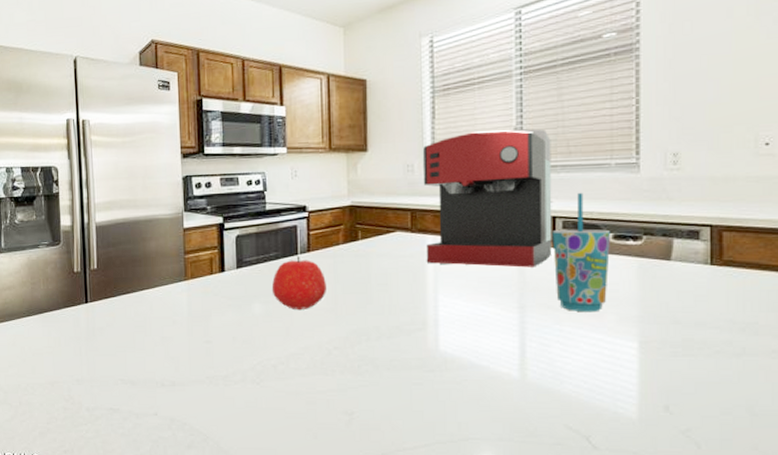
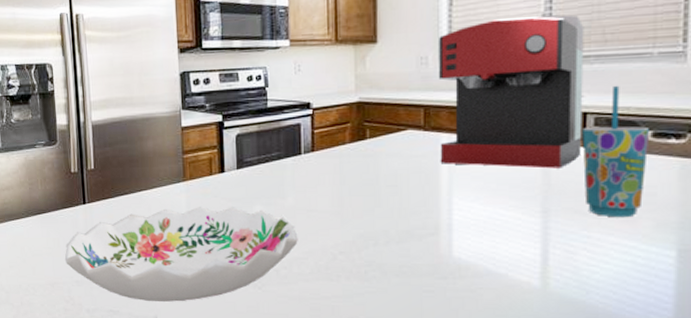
decorative bowl: none [65,305,295,400] -> present [64,207,298,303]
apple: present [271,256,326,311] -> none [273,156,331,213]

